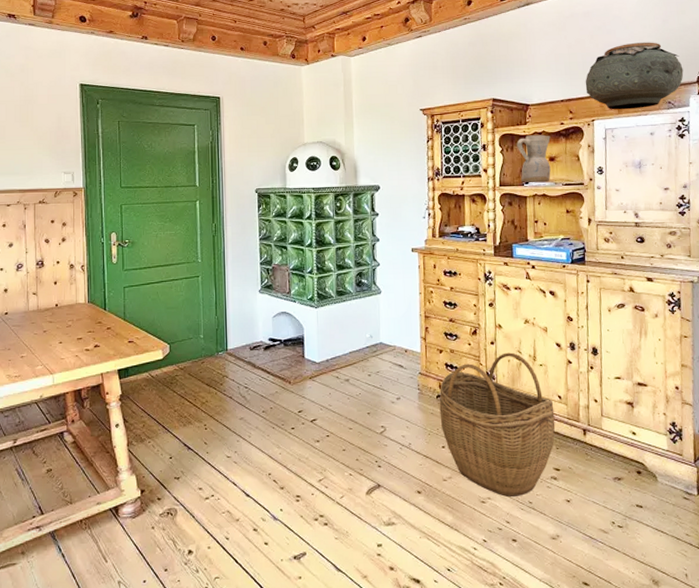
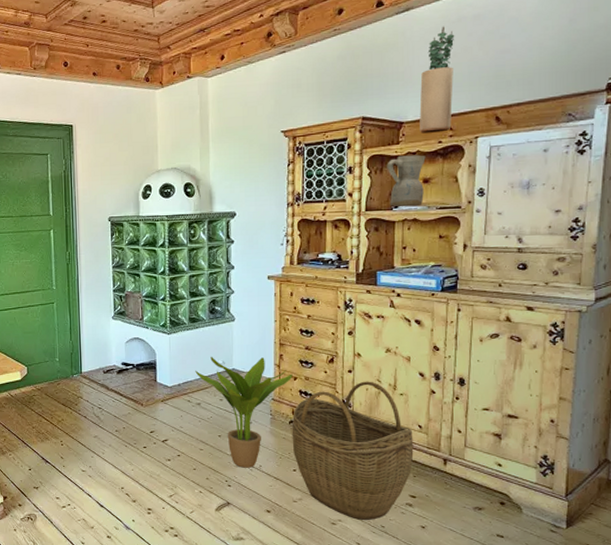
potted plant: none [343,330,438,447] -> present [195,357,293,468]
vase: none [542,20,571,115] -> present [419,26,455,134]
decorative jar: present [585,42,684,110] -> none [470,45,590,125]

